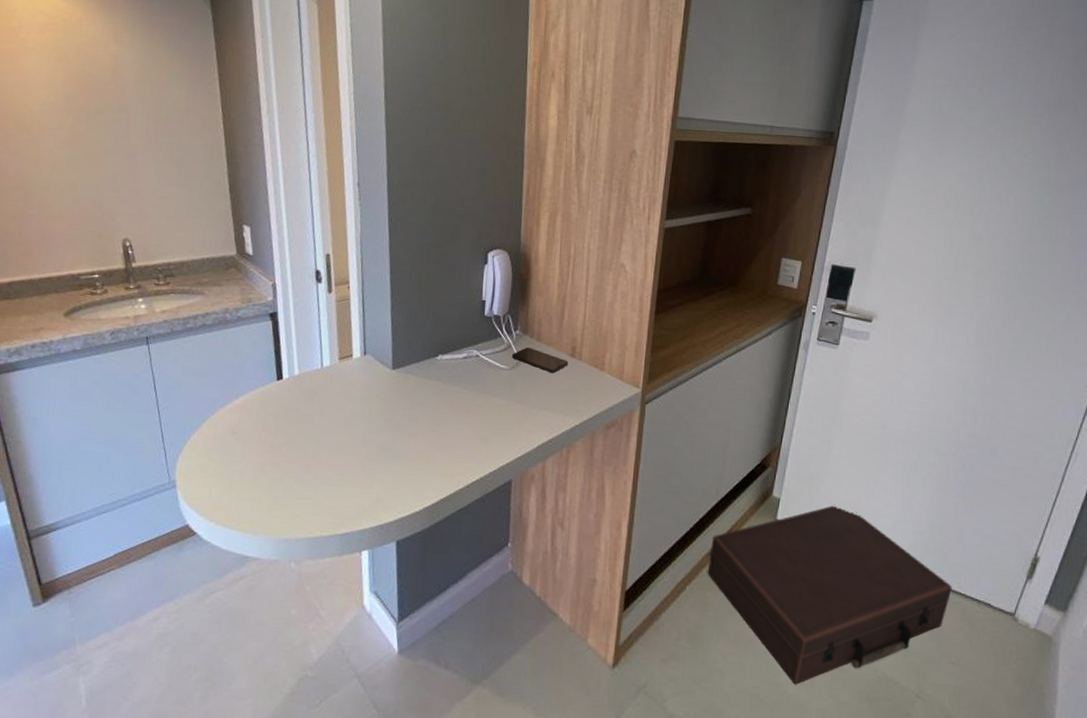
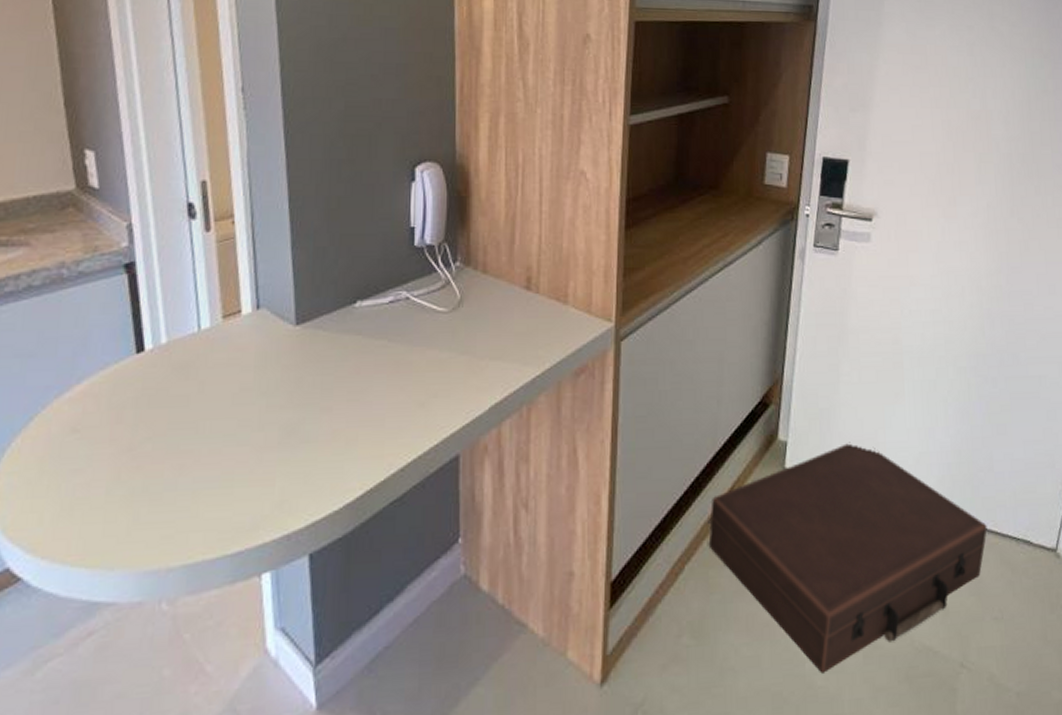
phone: present [511,347,569,373] -> none [451,282,523,312]

